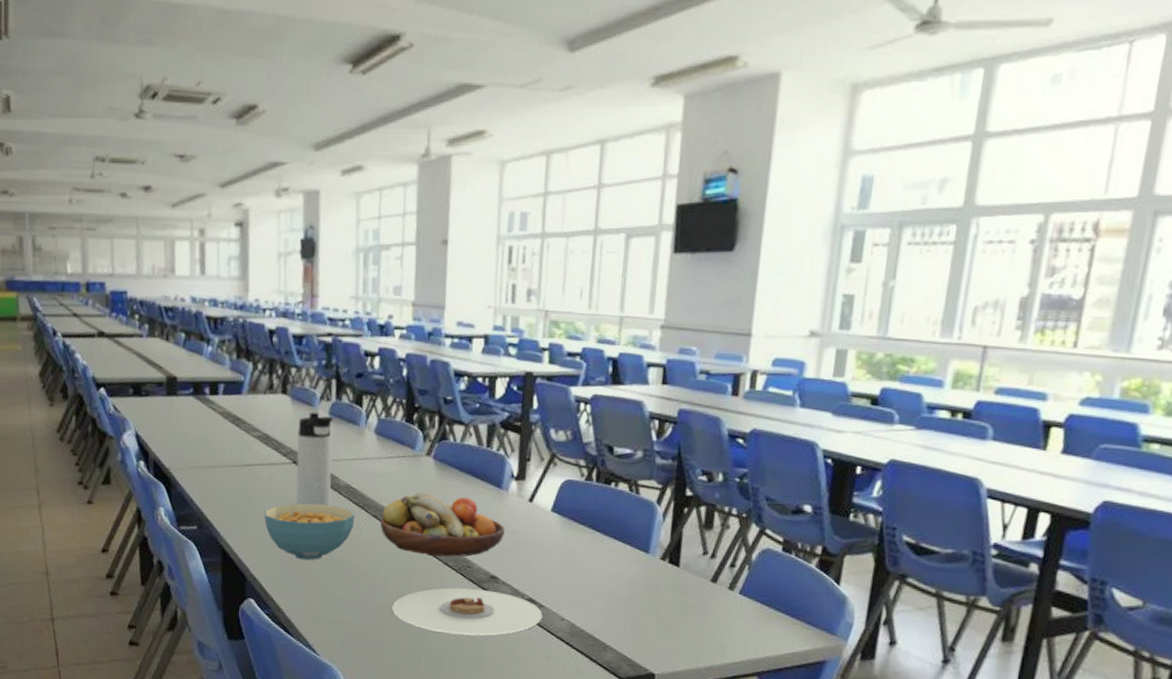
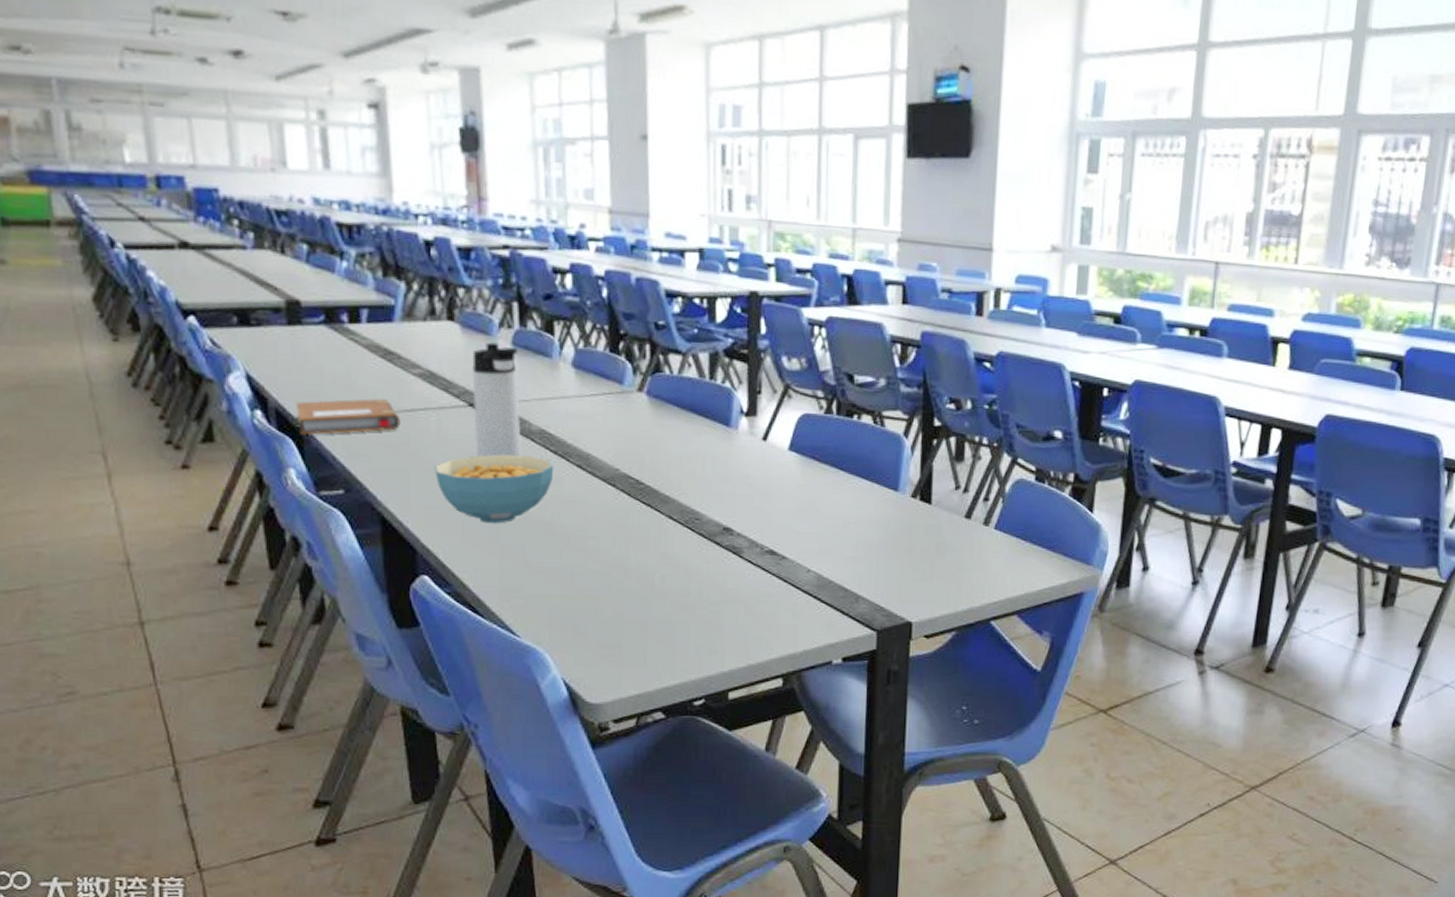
notebook: none [168,454,242,482] -> present [296,398,401,435]
fruit bowl: present [380,491,505,557] -> none [586,434,737,509]
plate: present [392,588,543,636] -> none [607,543,786,598]

